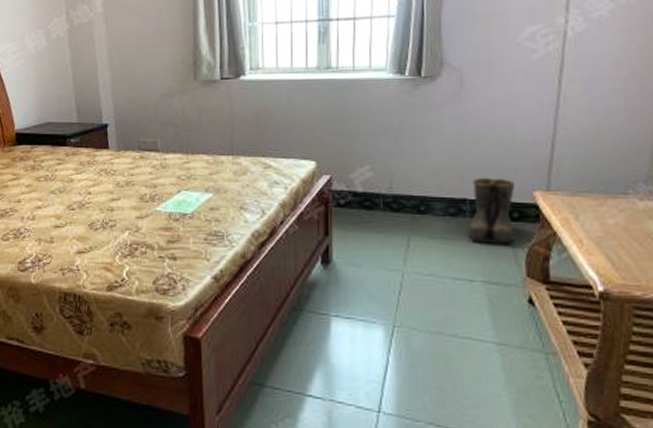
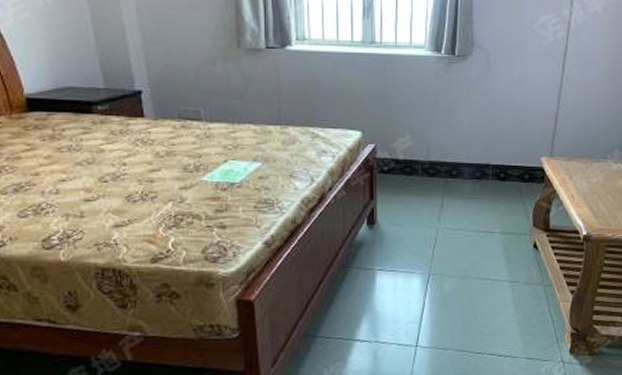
boots: present [468,177,516,245] -> none [490,145,527,202]

